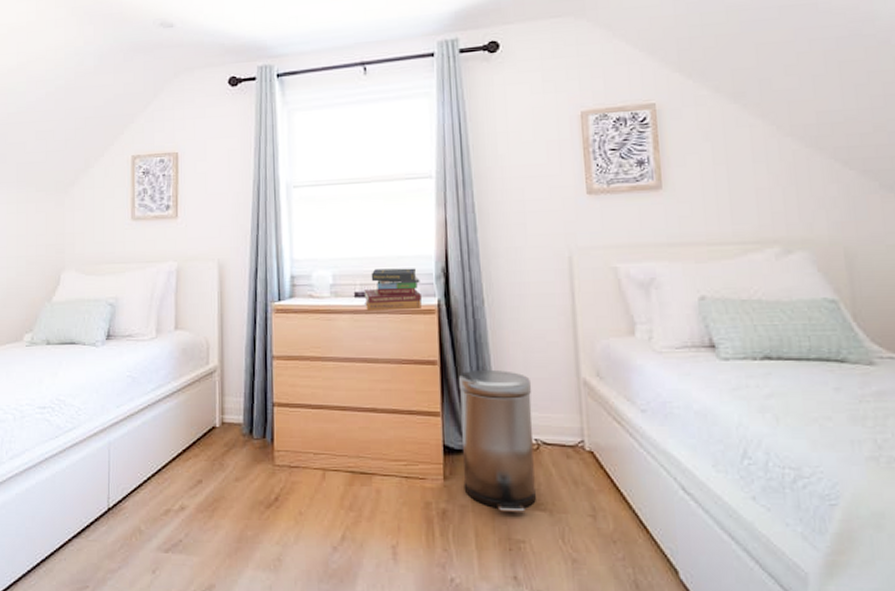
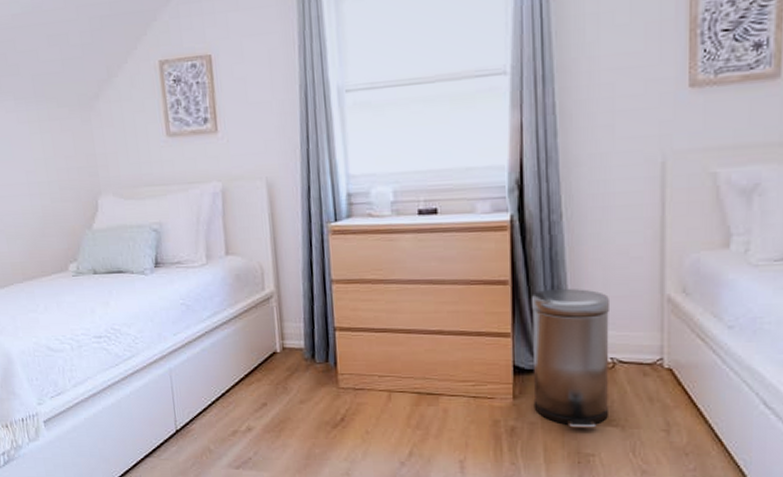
books: present [364,268,423,311] -> none [429,180,494,230]

